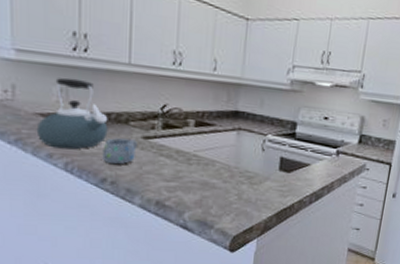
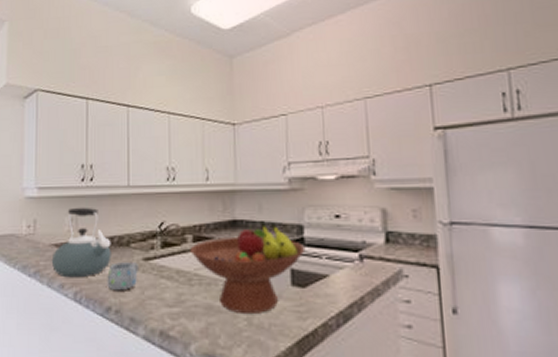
fruit bowl: none [191,115,296,191] -> present [190,221,306,313]

